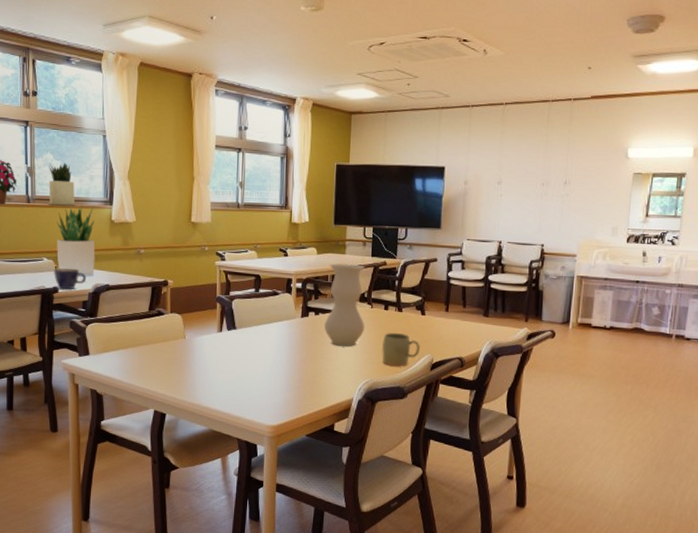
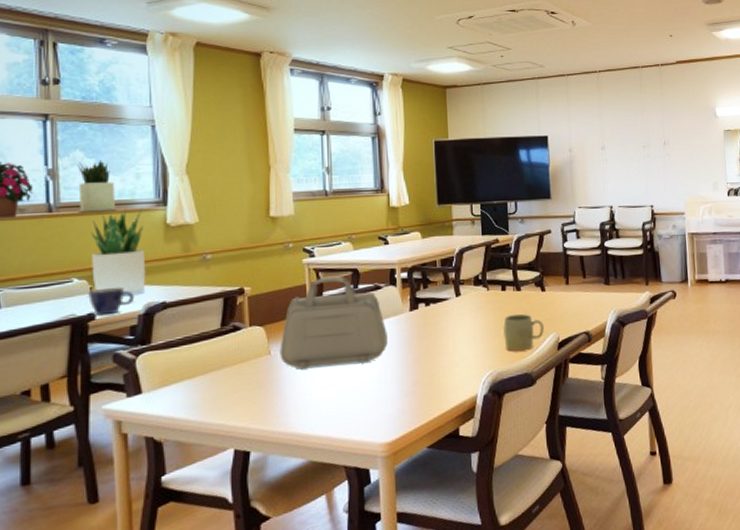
handbag: none [192,279,281,356] -> present [280,276,388,370]
vase: present [324,263,365,347] -> none [436,245,483,338]

